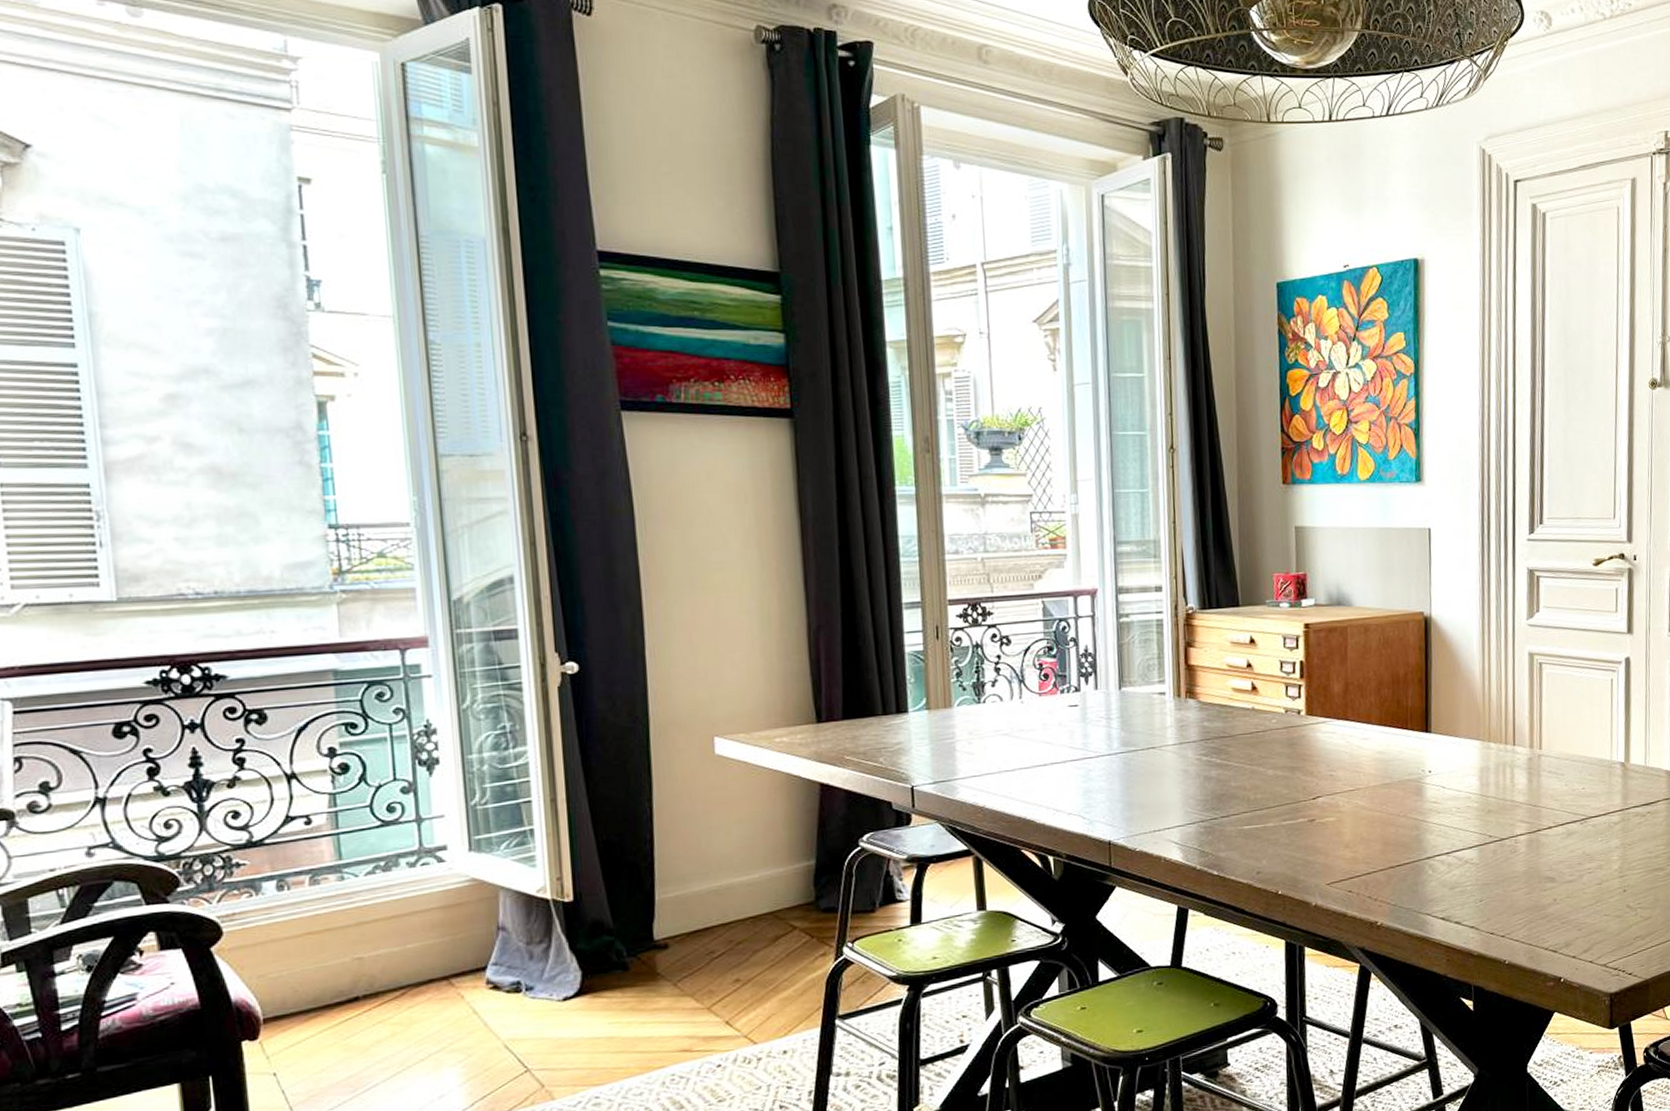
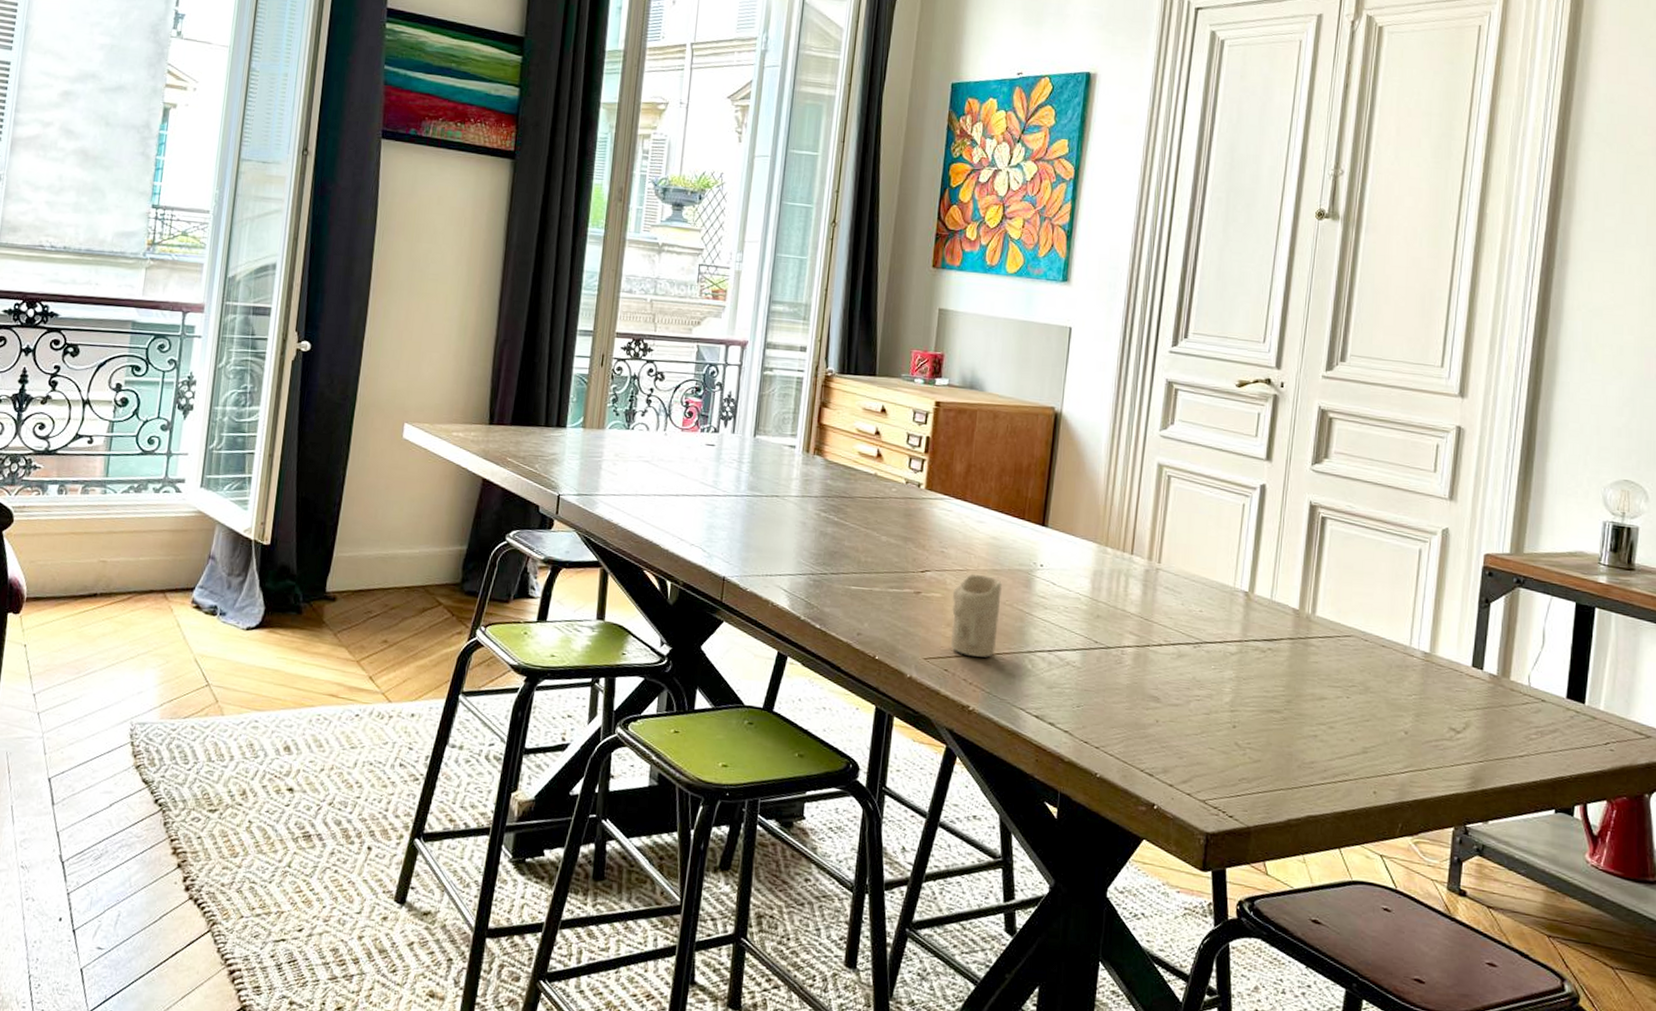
candle: none [1346,791,1396,873] -> present [950,574,1002,658]

